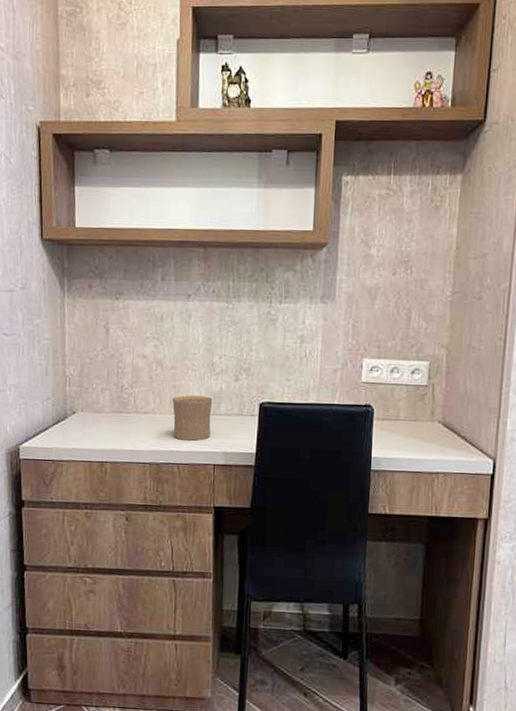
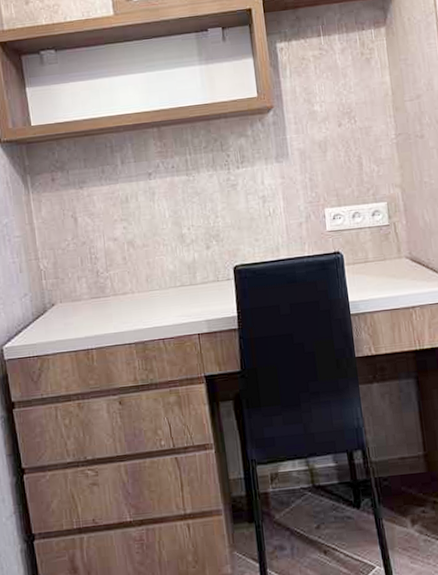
cup: present [172,395,213,441] -> none [148,268,191,315]

